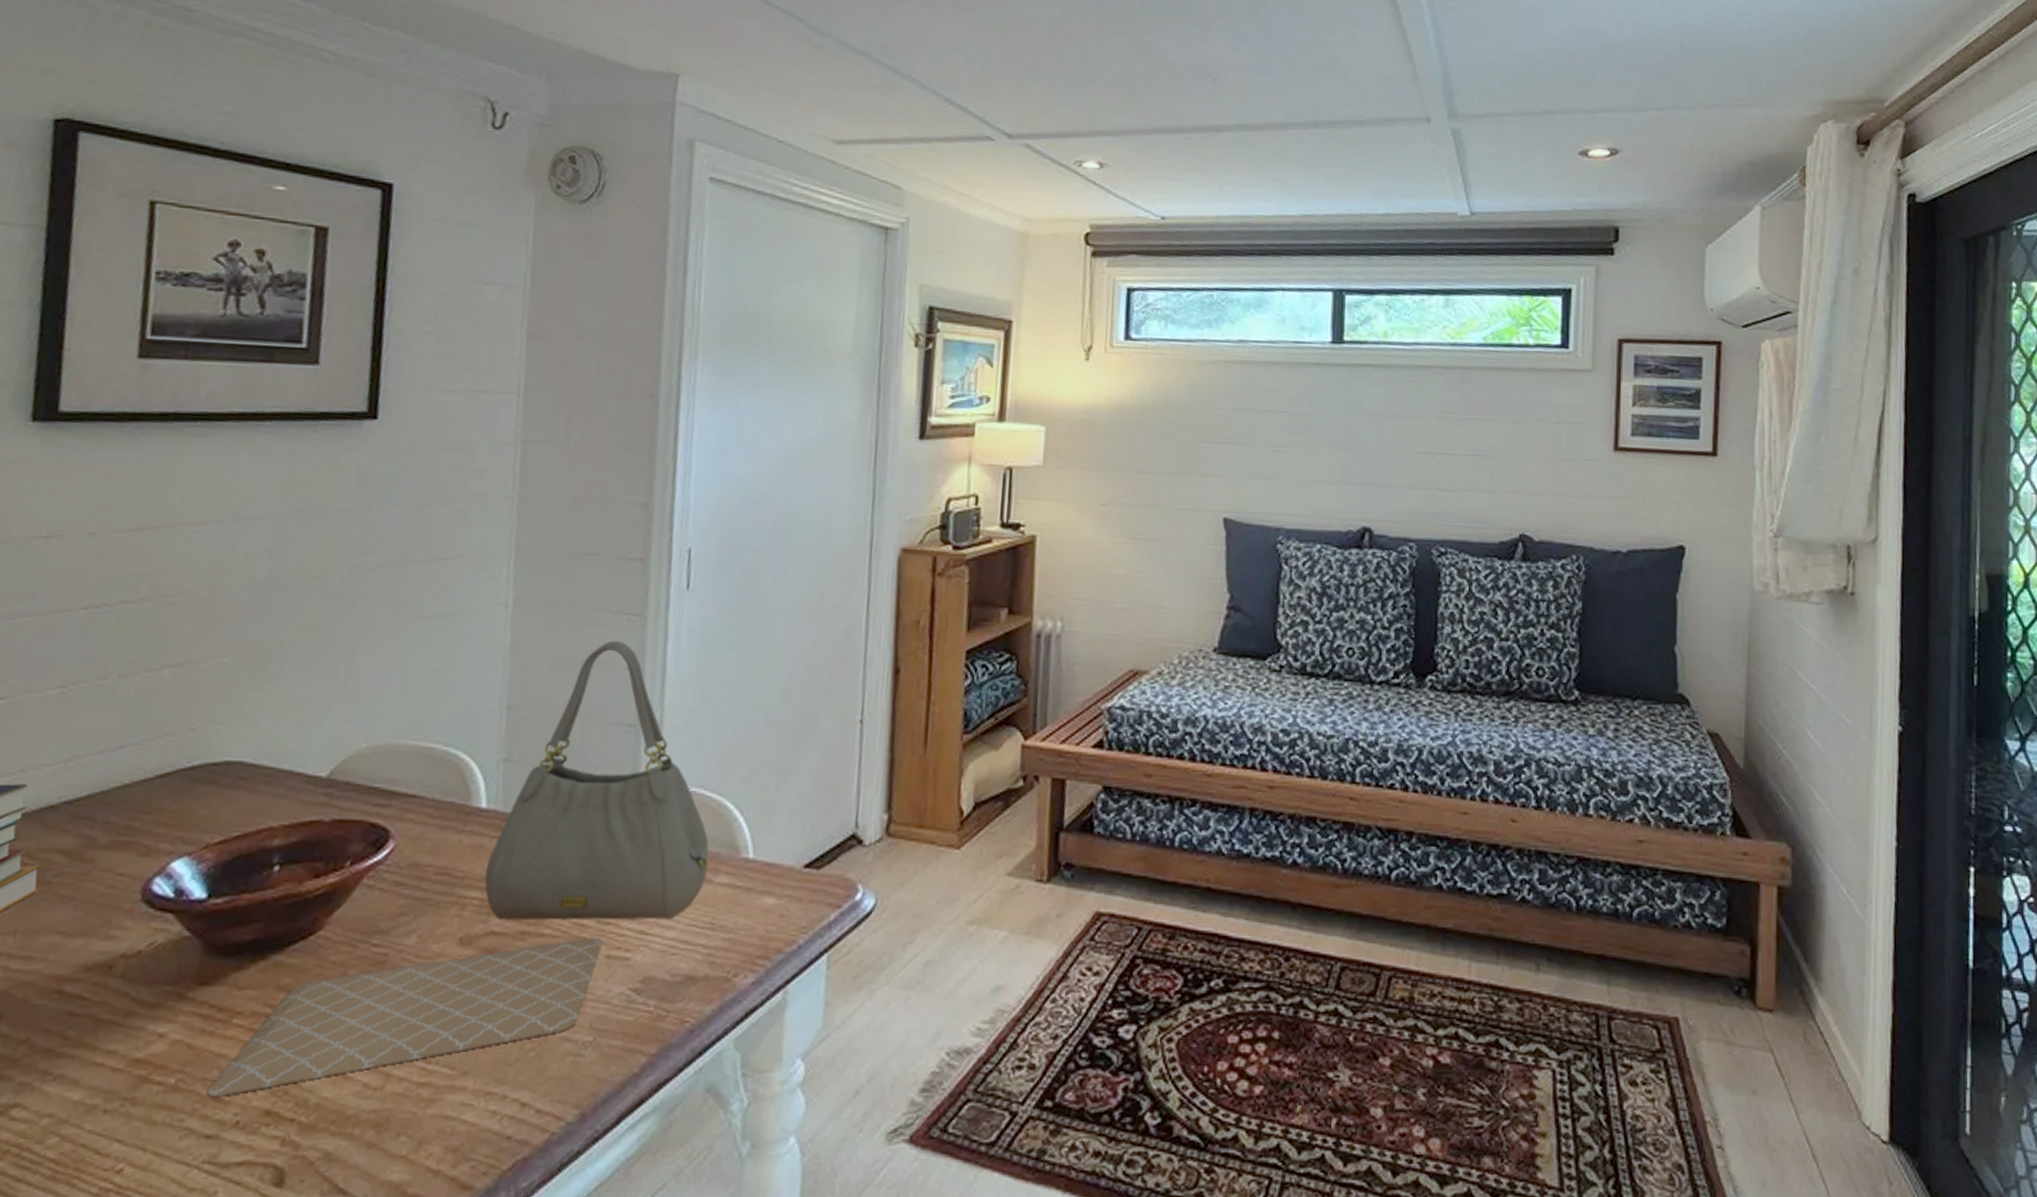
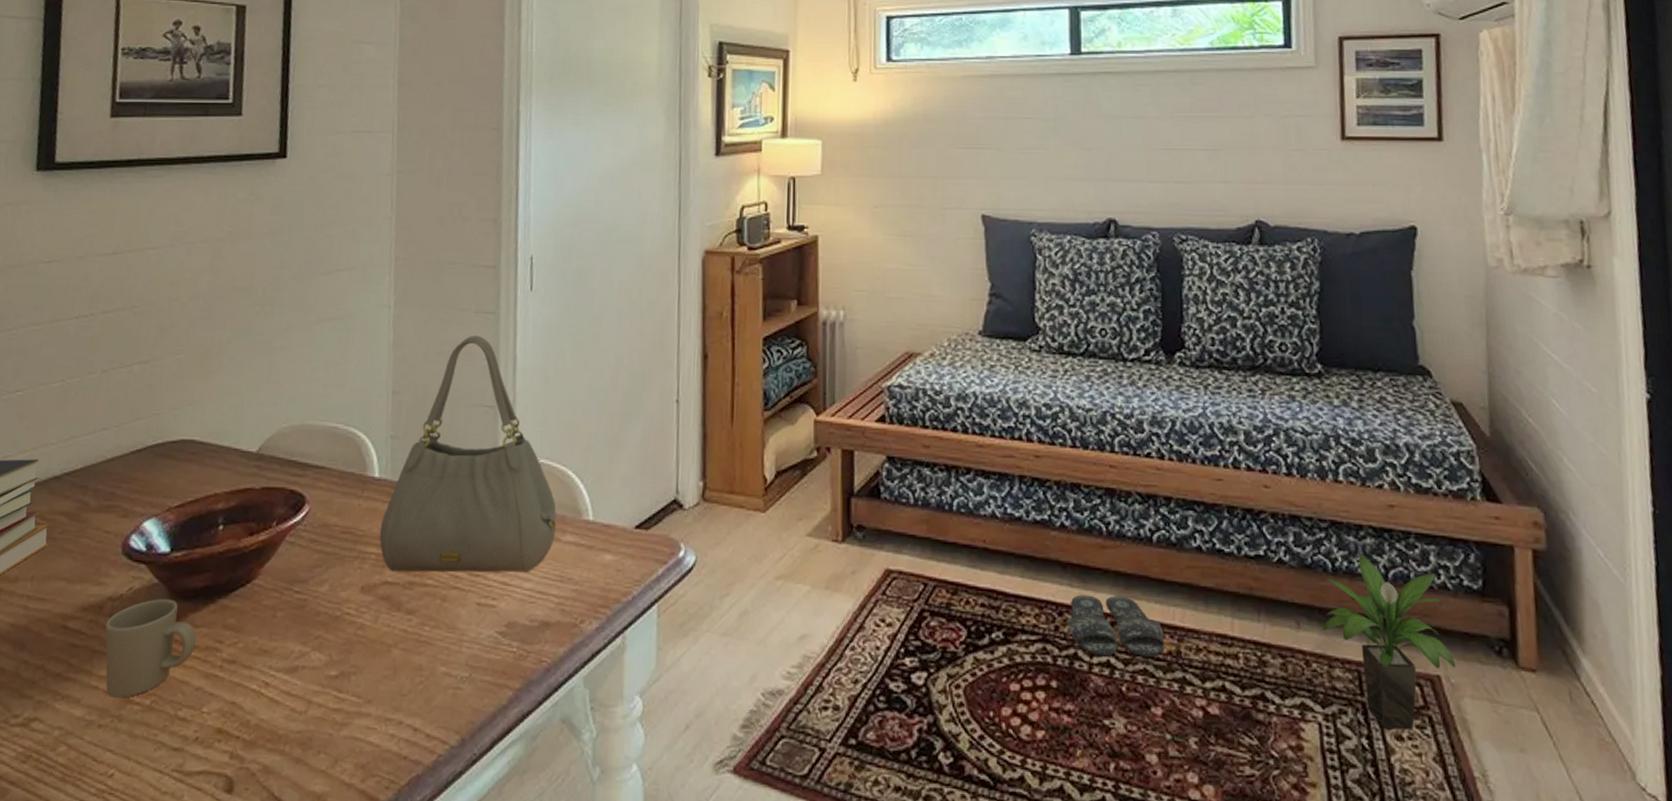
mug: none [115,955,240,1077] -> present [105,599,196,698]
placemat: present [208,937,602,1097] -> none [174,587,474,716]
slippers: none [1293,938,1397,1005] -> present [1066,594,1164,658]
potted plant: none [1563,892,1695,1075] -> present [1322,554,1456,730]

